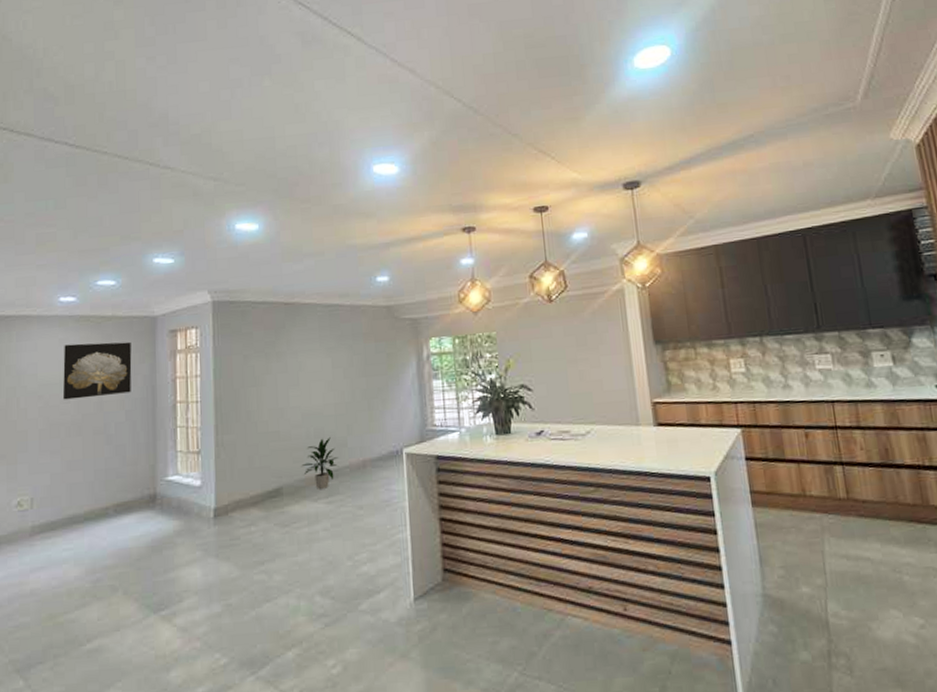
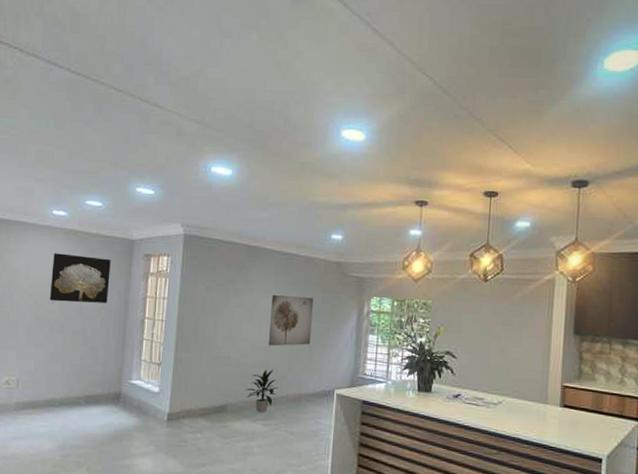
wall art: none [318,349,369,411] -> present [269,294,313,346]

